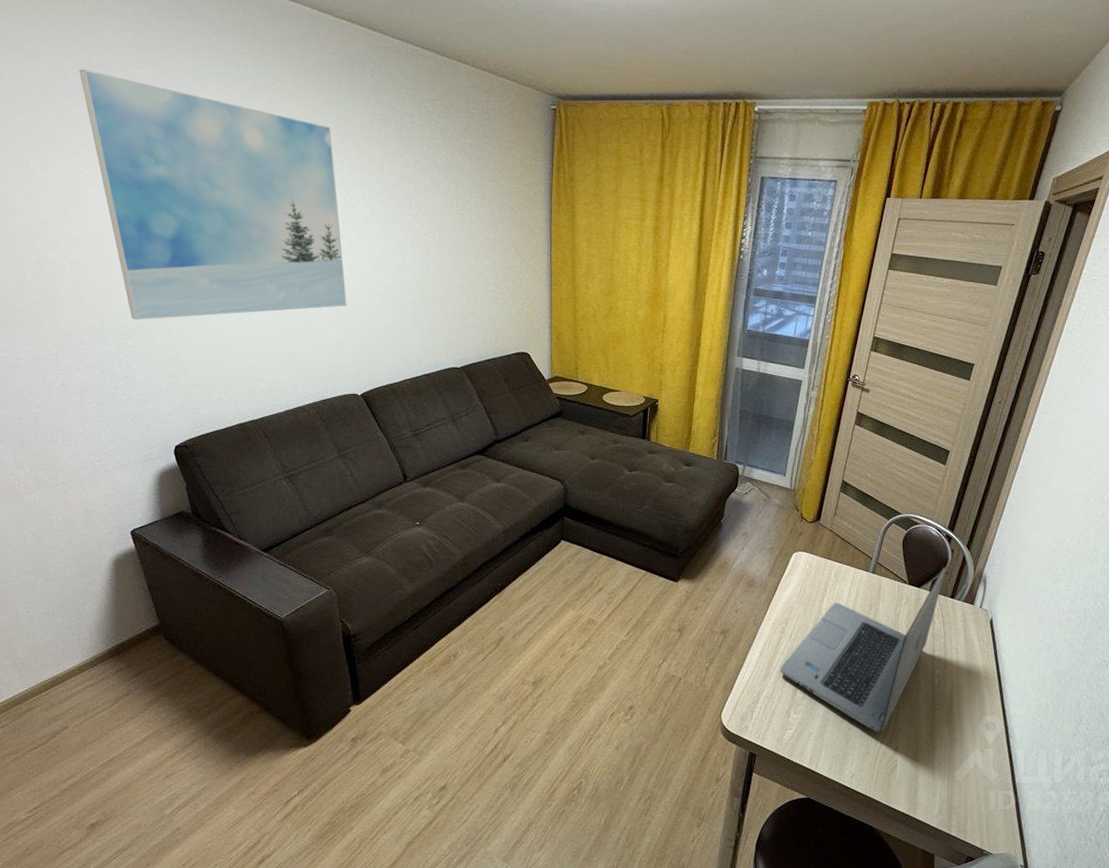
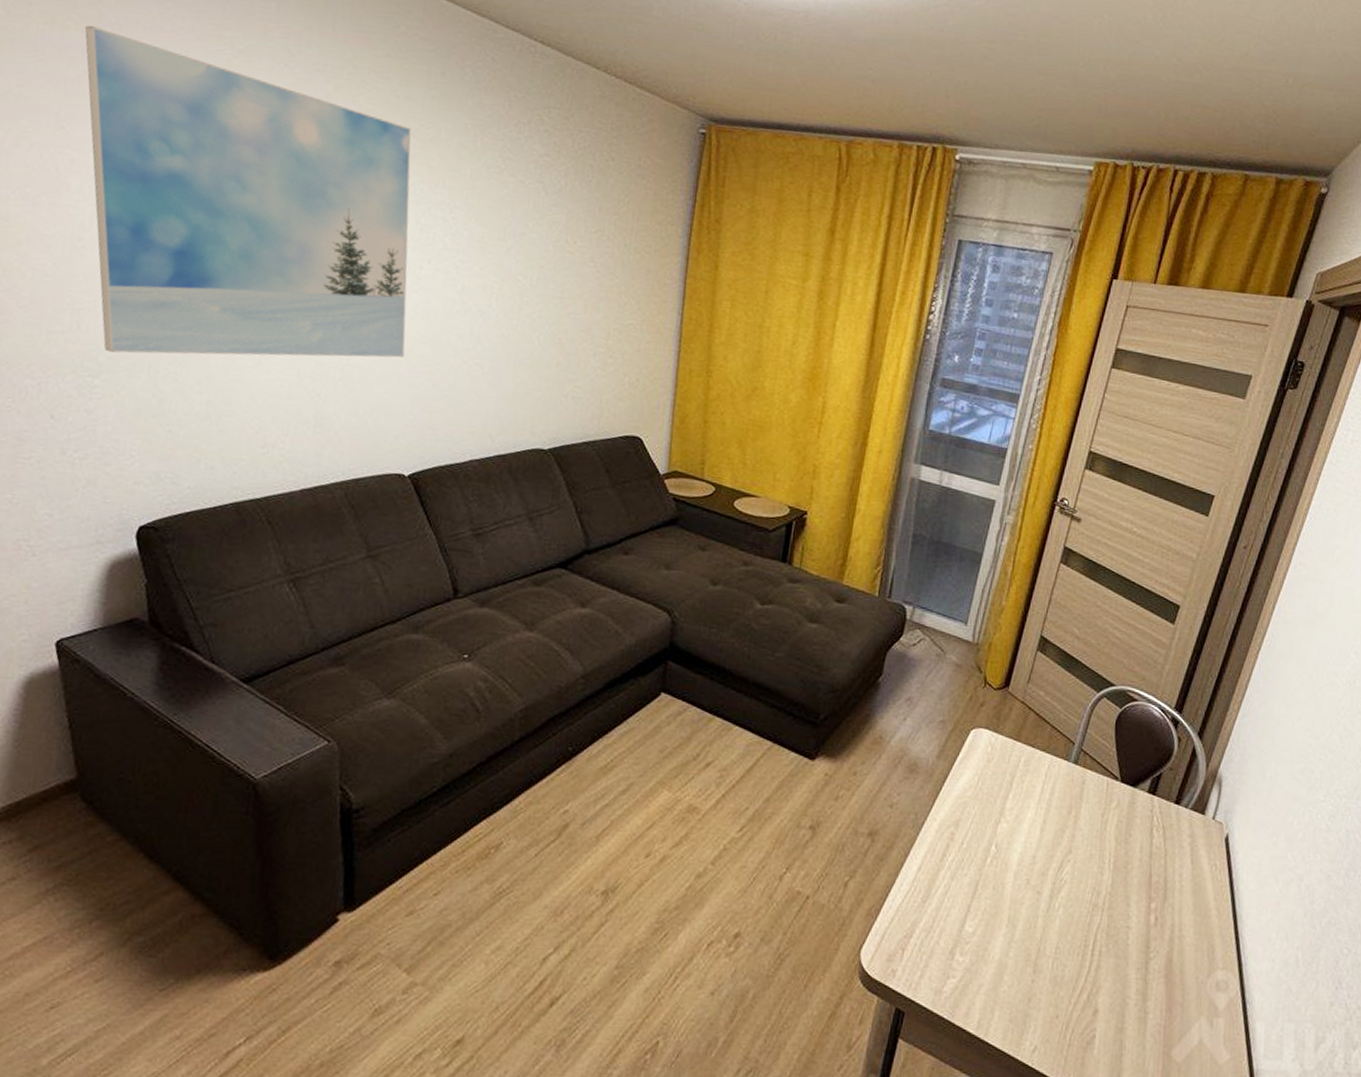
laptop: present [780,567,945,732] -> none [944,761,1169,987]

